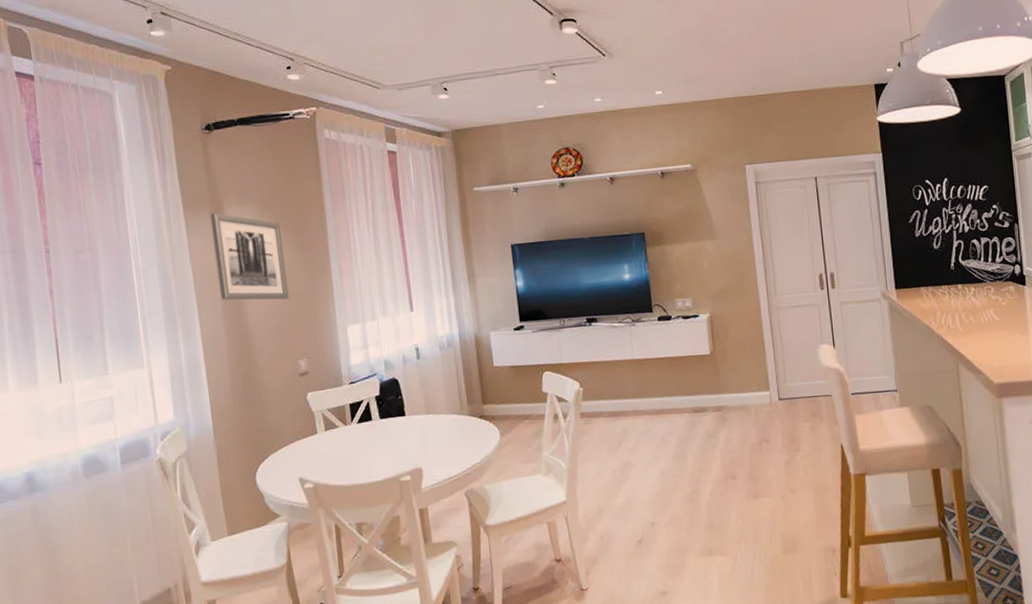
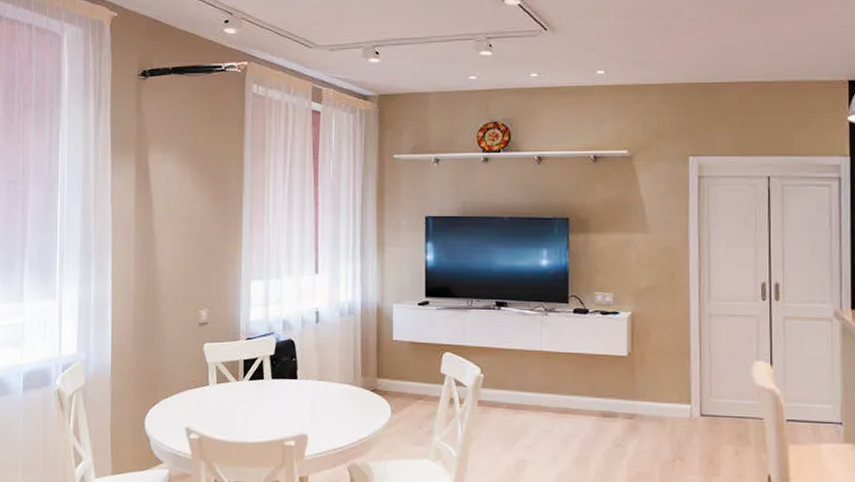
wall art: present [211,213,289,301] -> none [134,156,200,248]

